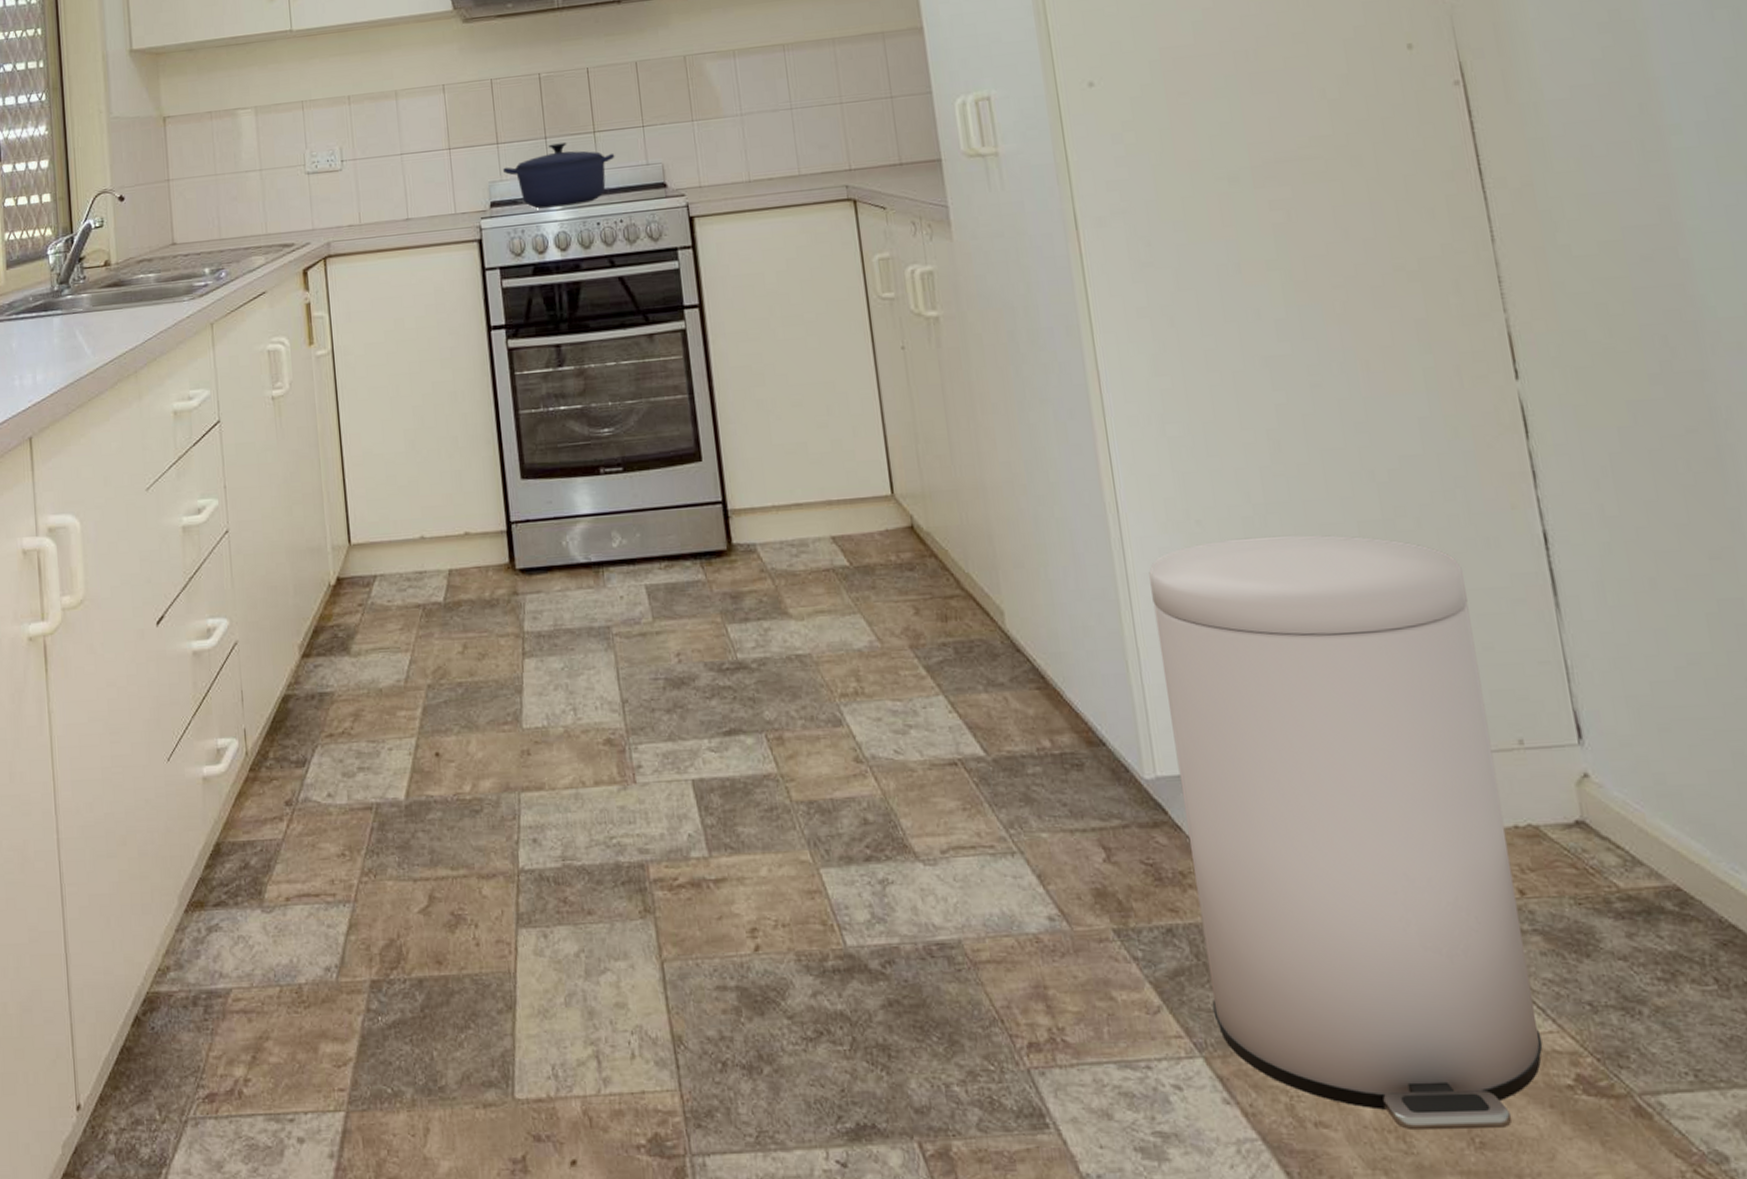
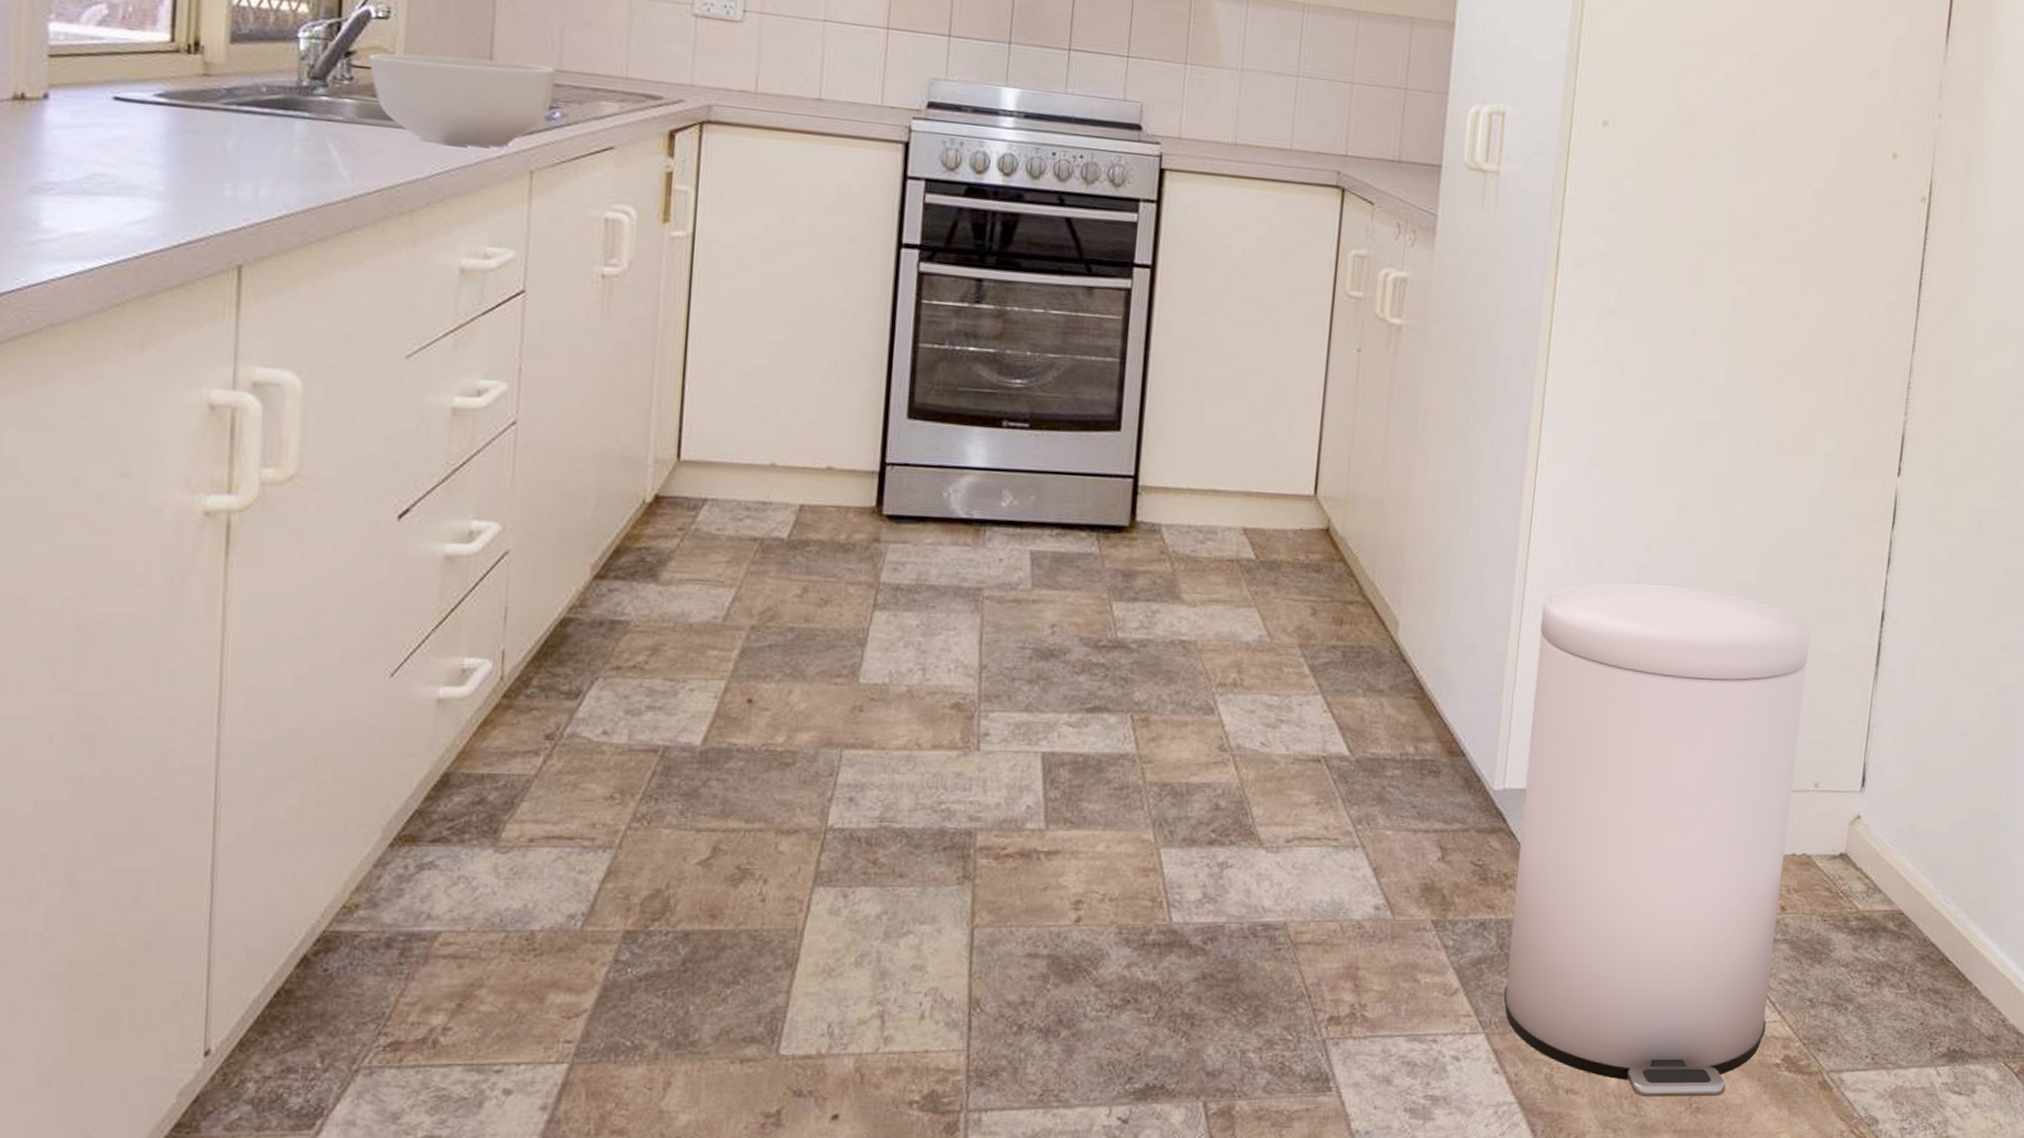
bowl: none [93,238,219,317] -> present [368,53,557,148]
cooking pot: present [503,141,615,209] -> none [951,50,1089,129]

